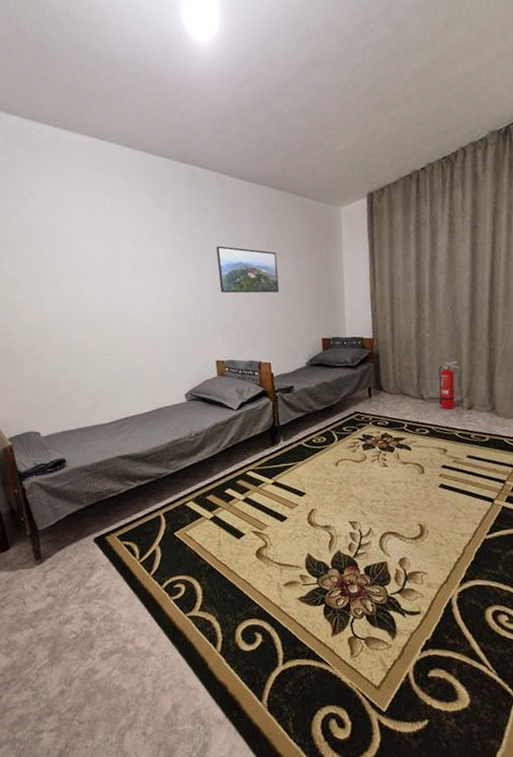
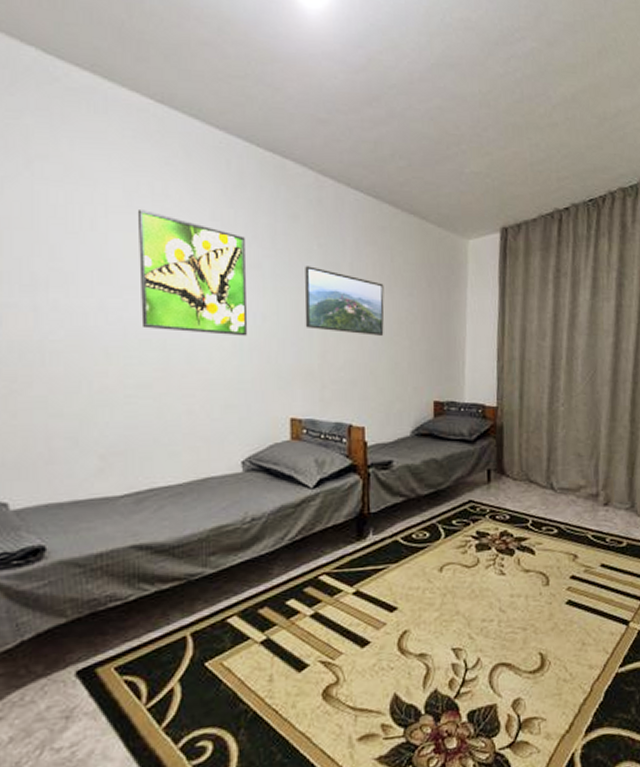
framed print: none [96,221,180,307] -> present [137,210,248,336]
fire extinguisher: present [438,361,459,410] -> none [570,444,596,505]

